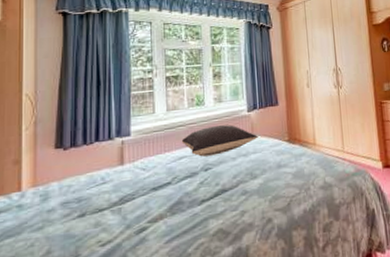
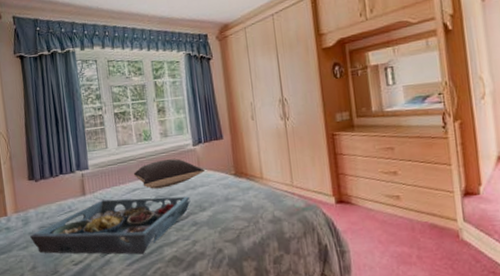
serving tray: none [49,163,242,235] -> present [30,196,191,255]

